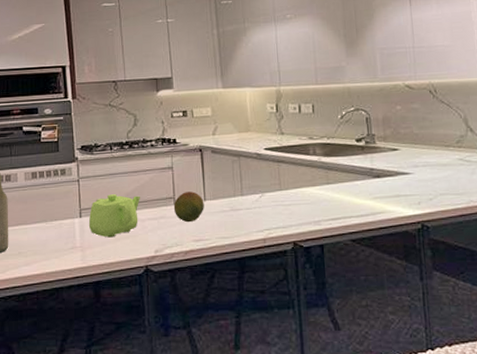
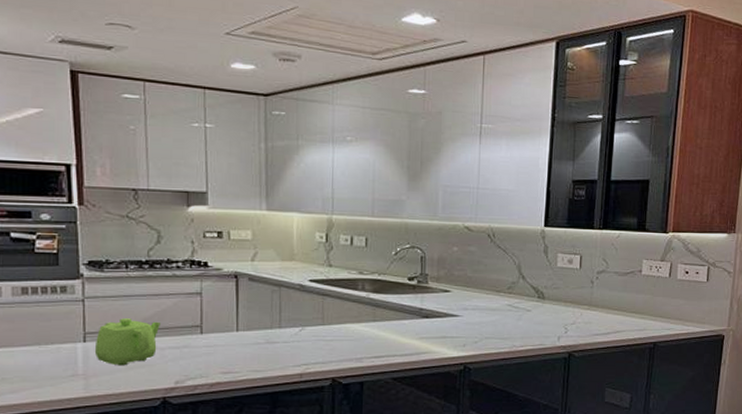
fruit: present [173,191,204,223] -> none [200,321,236,354]

